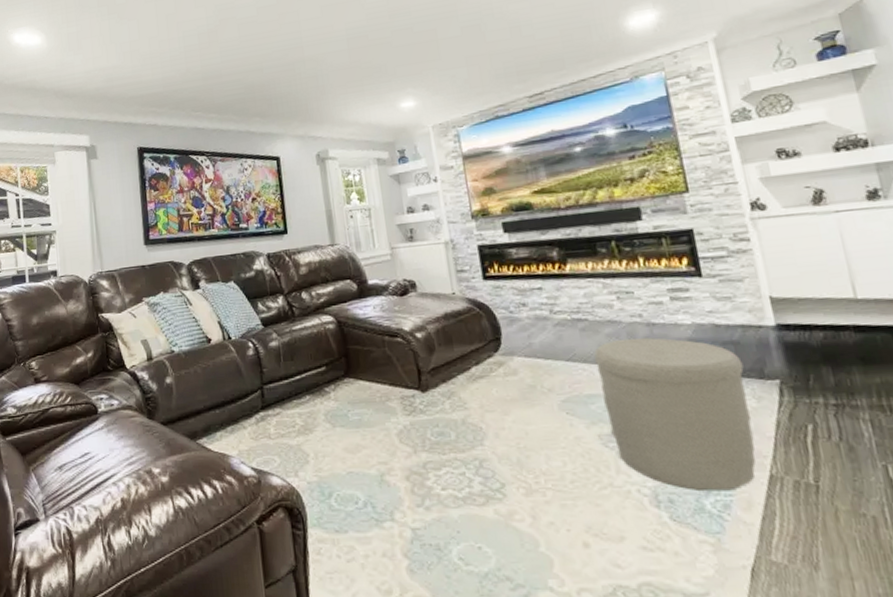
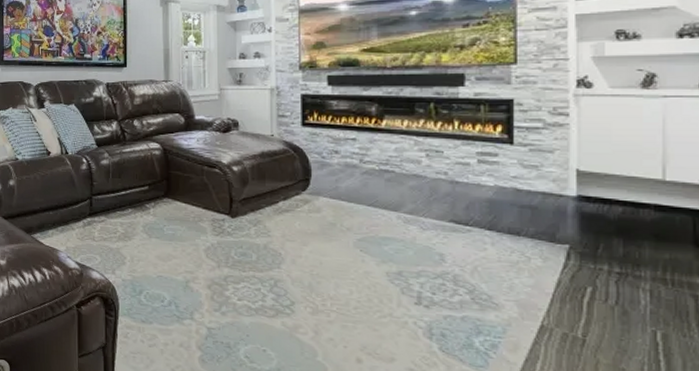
basket: present [594,337,756,491] -> none [395,192,536,334]

